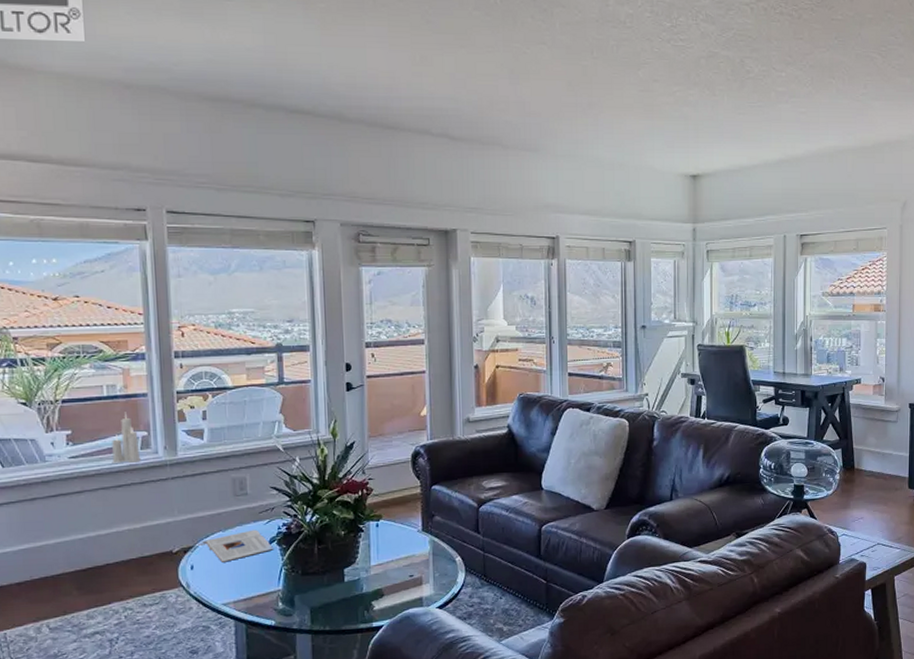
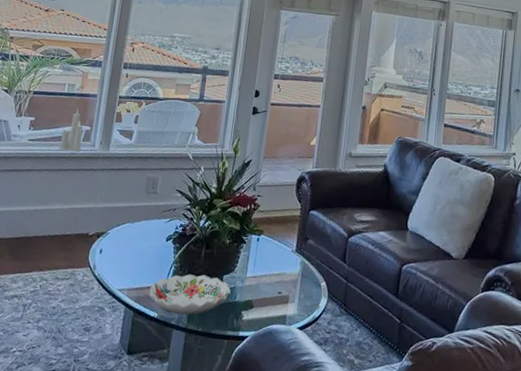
magazine: present [198,529,274,563] -> none [109,225,170,252]
decorative bowl: none [260,572,355,617] -> present [149,274,231,315]

